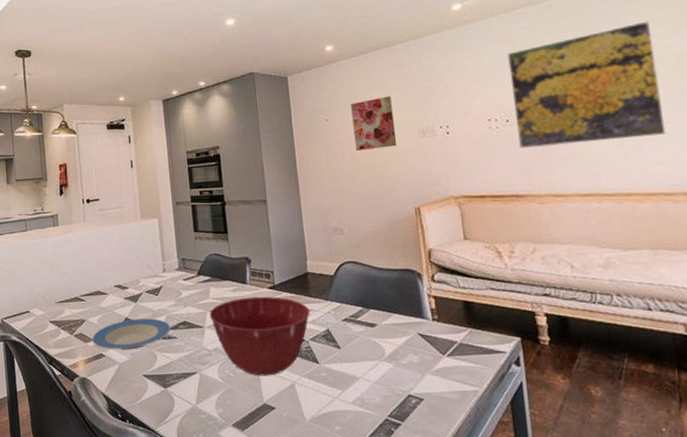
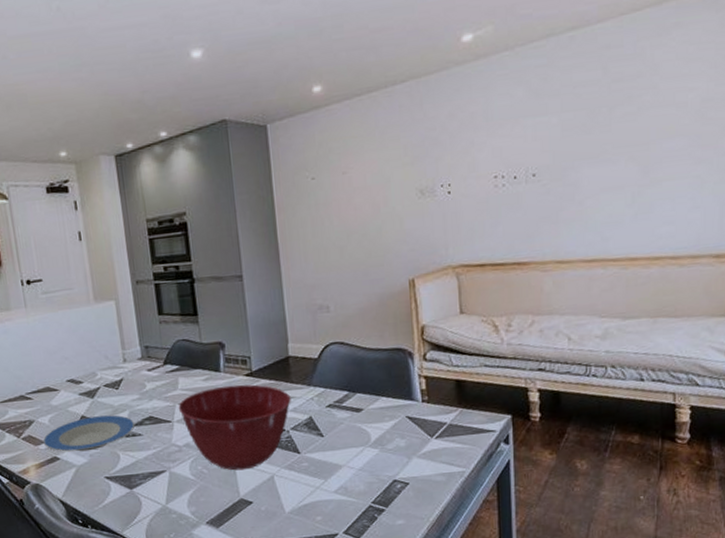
wall art: present [351,96,397,151] -> none [341,148,392,215]
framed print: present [507,21,666,148] -> none [520,57,680,210]

